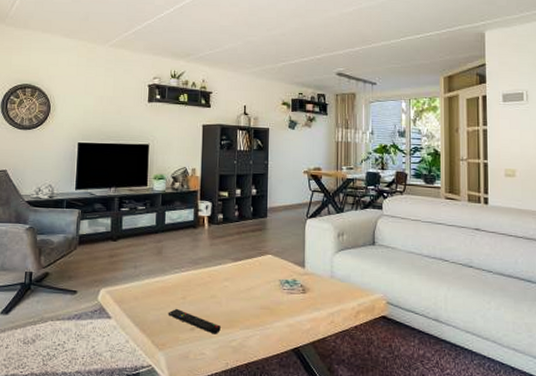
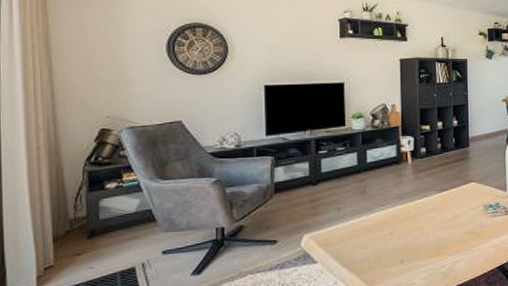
remote control: present [168,308,221,335] -> none [376,244,430,264]

